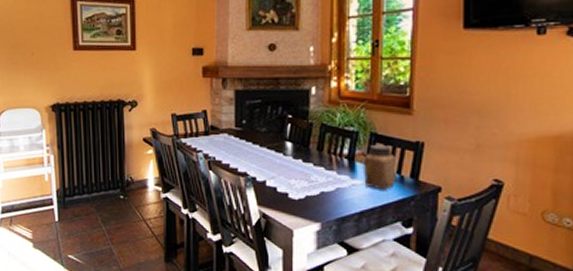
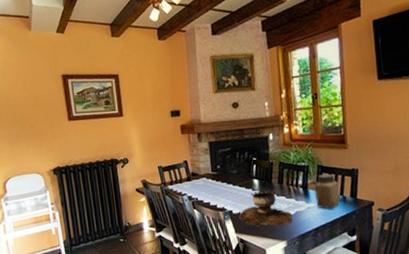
brazier: none [264,156,331,202] -> present [239,189,292,227]

